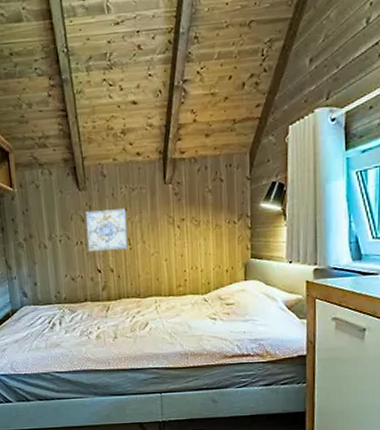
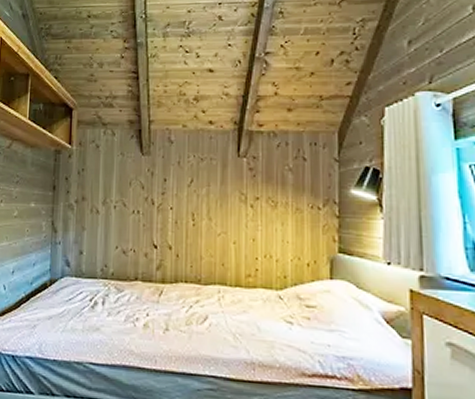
wall art: present [85,208,128,252] -> none [145,178,192,226]

